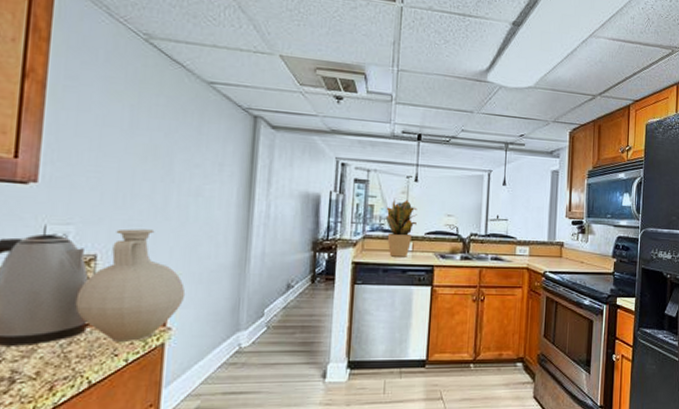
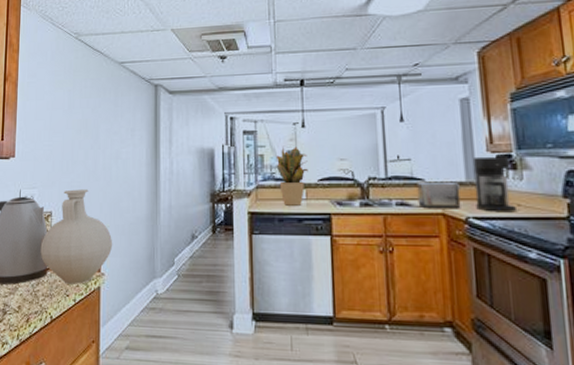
toaster: none [509,240,544,264] -> present [417,181,461,209]
coffee maker: none [552,221,581,268] -> present [472,156,518,213]

